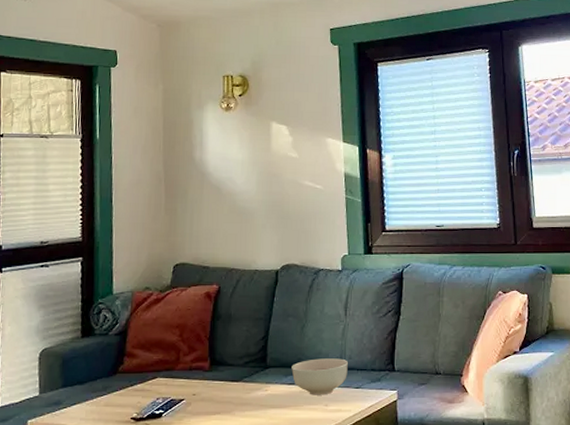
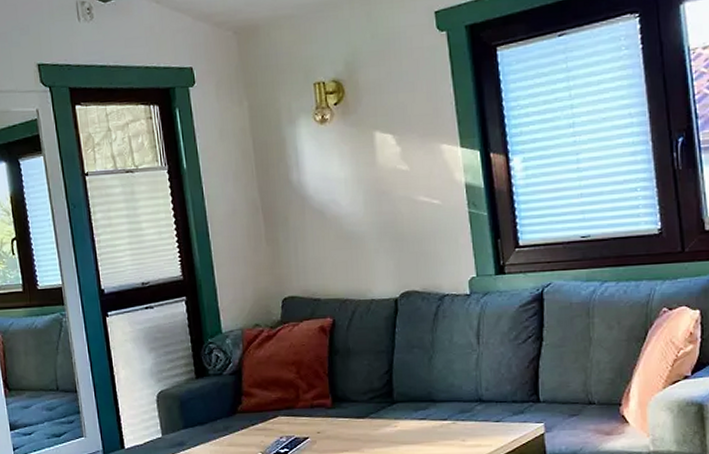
bowl: present [291,358,349,395] -> none [421,390,486,430]

